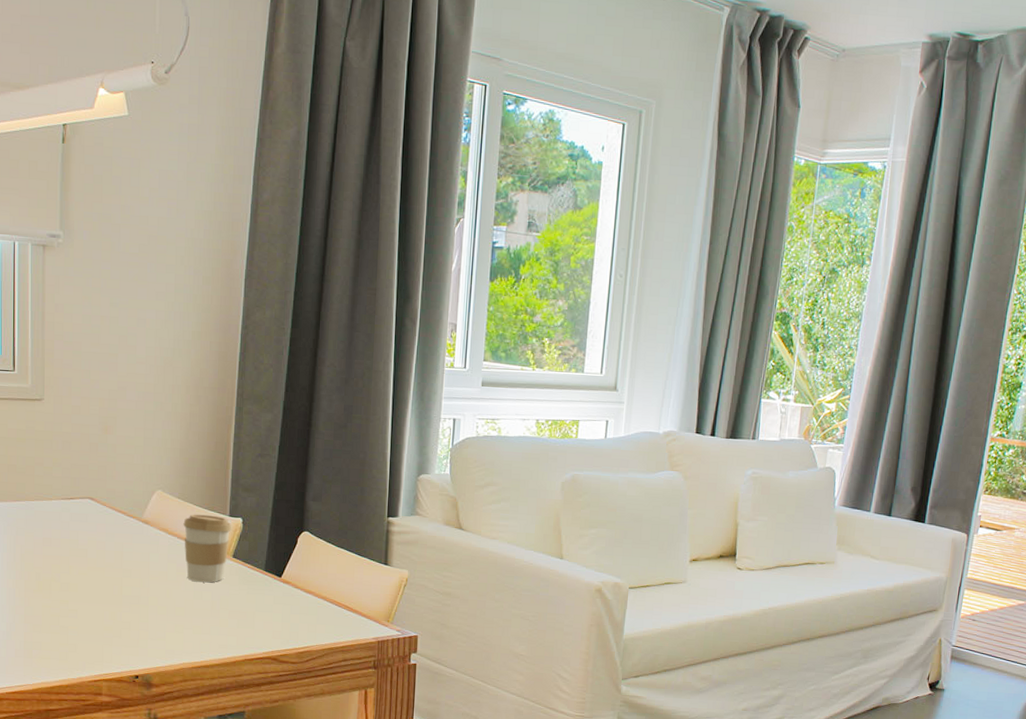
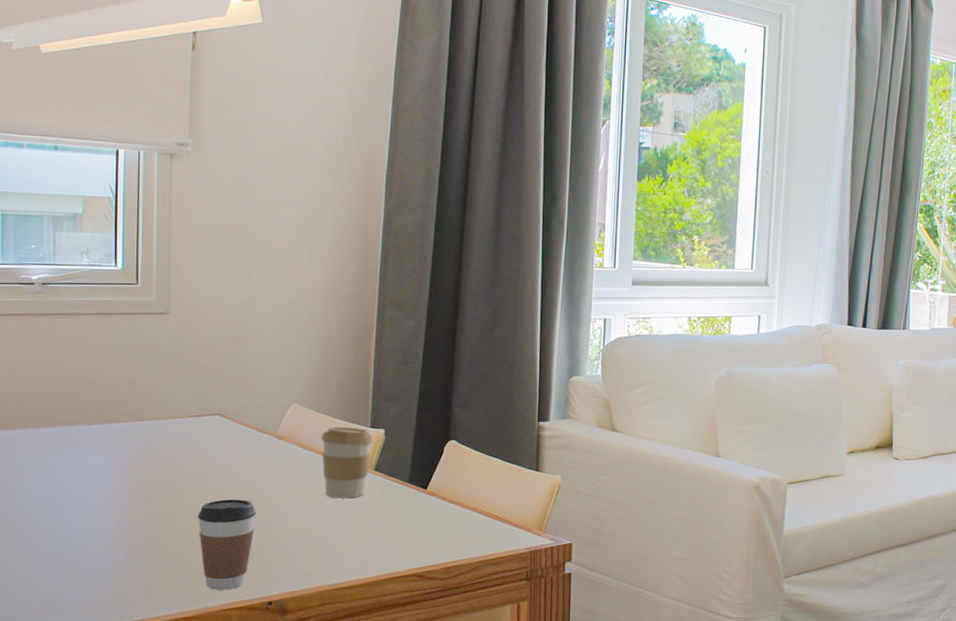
coffee cup: none [71,578,124,663] -> present [198,499,256,590]

